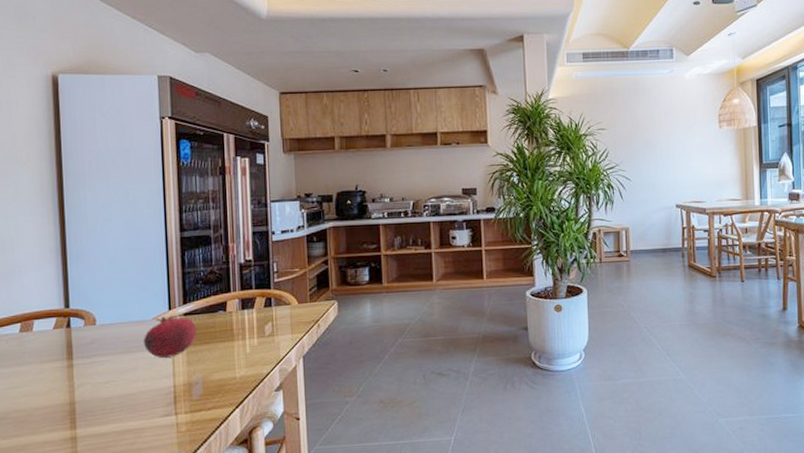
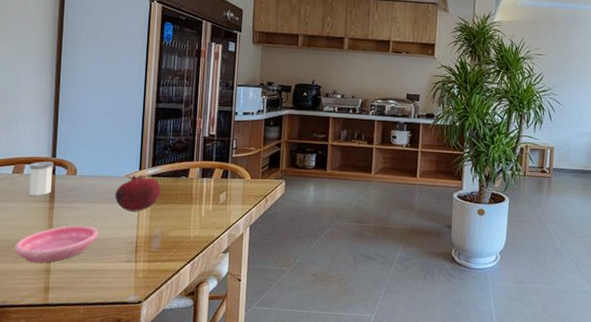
saucer: none [31,381,129,431] -> present [14,225,98,263]
salt shaker: none [39,313,68,356] -> present [29,161,54,197]

